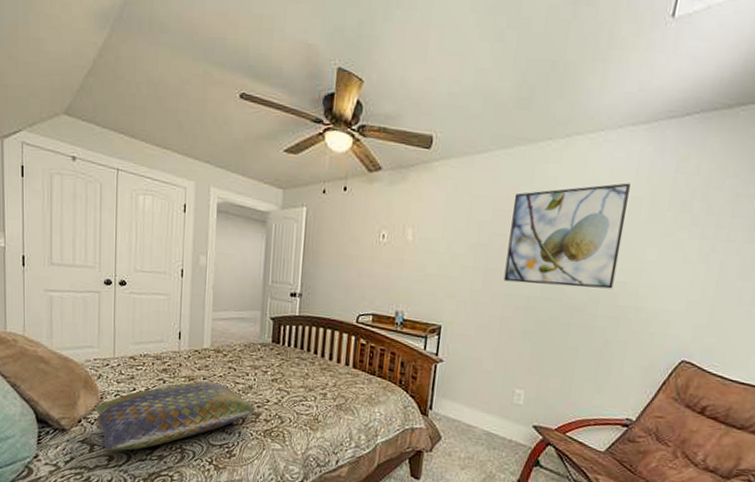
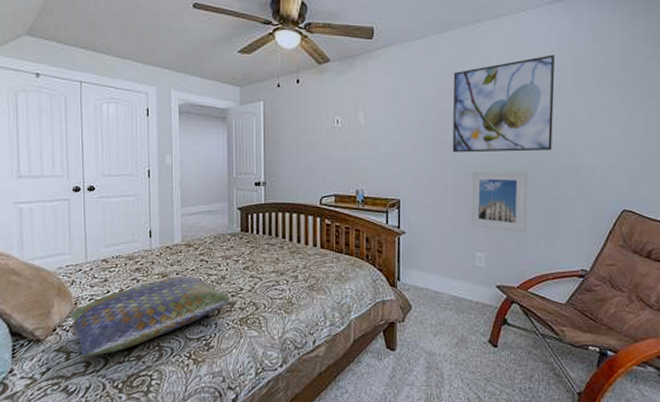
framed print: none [512,302,583,374] -> present [469,170,528,233]

